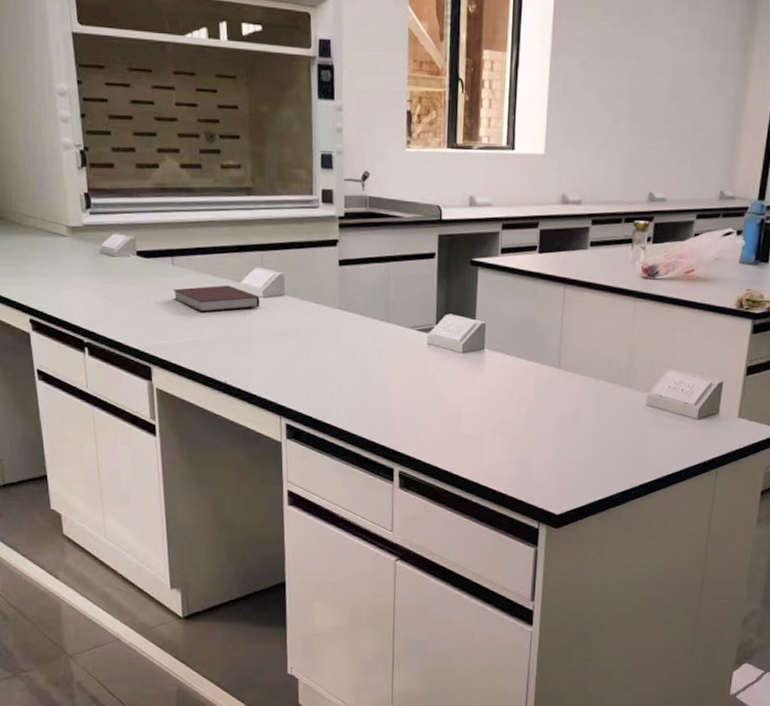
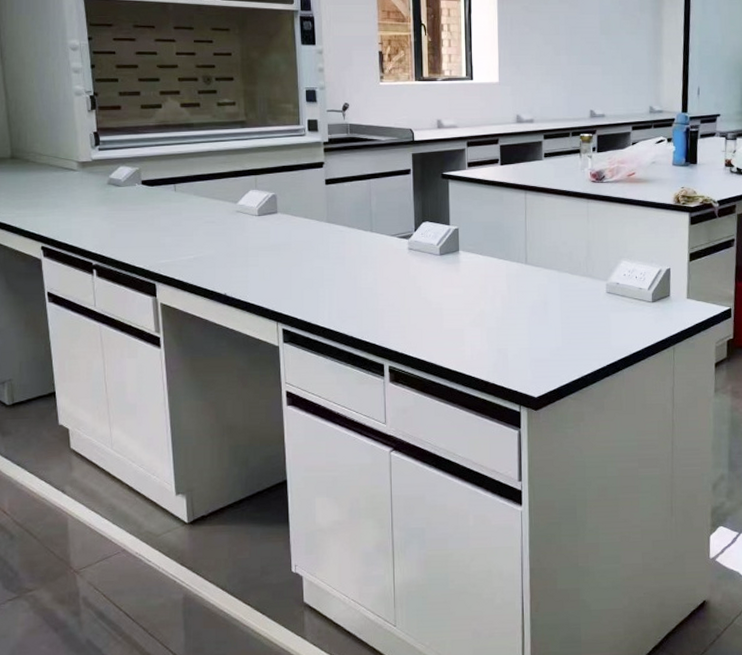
notebook: present [172,285,260,312] -> none [175,206,255,232]

